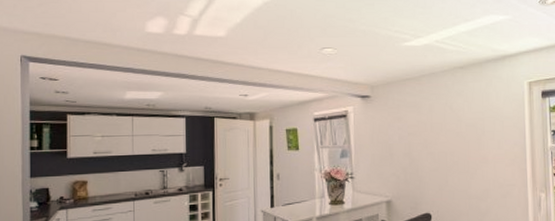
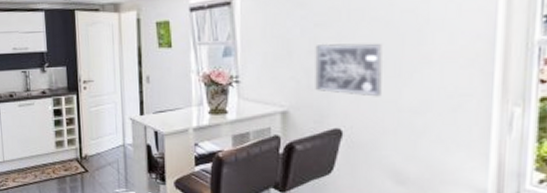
wall art: none [409,147,457,188] -> present [315,43,382,97]

